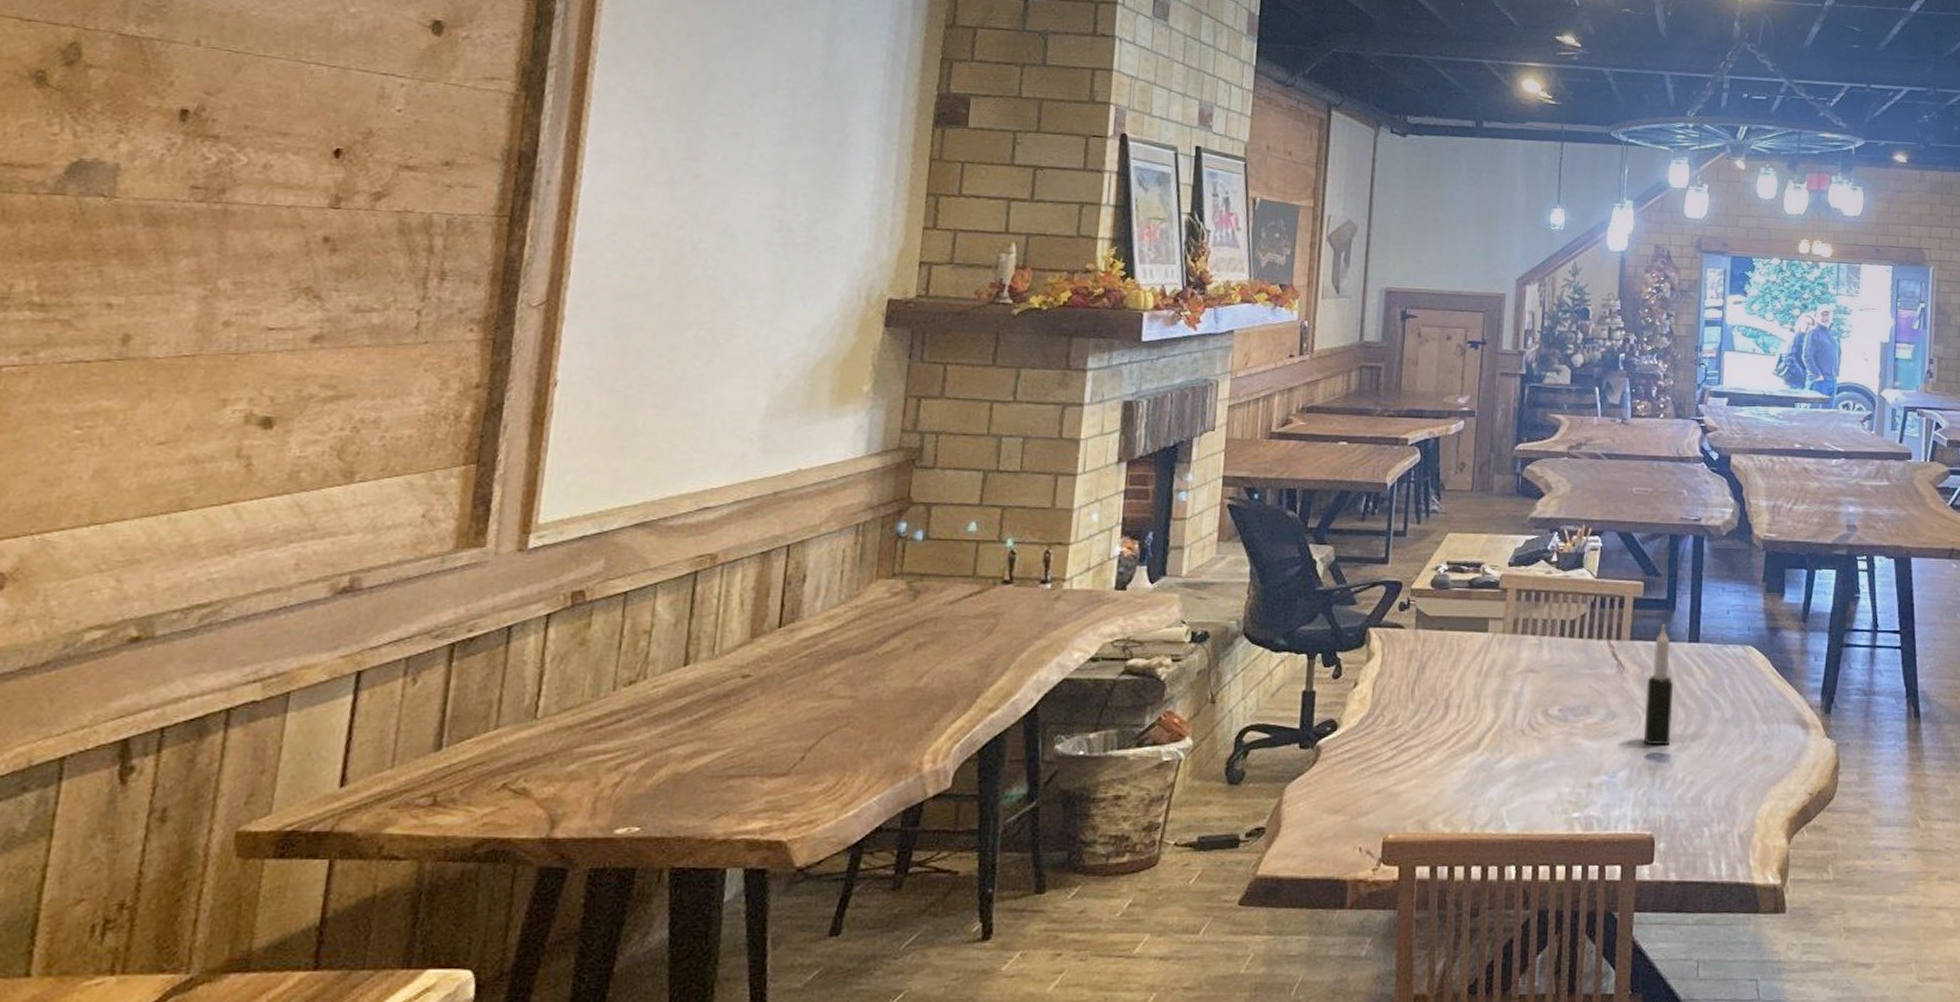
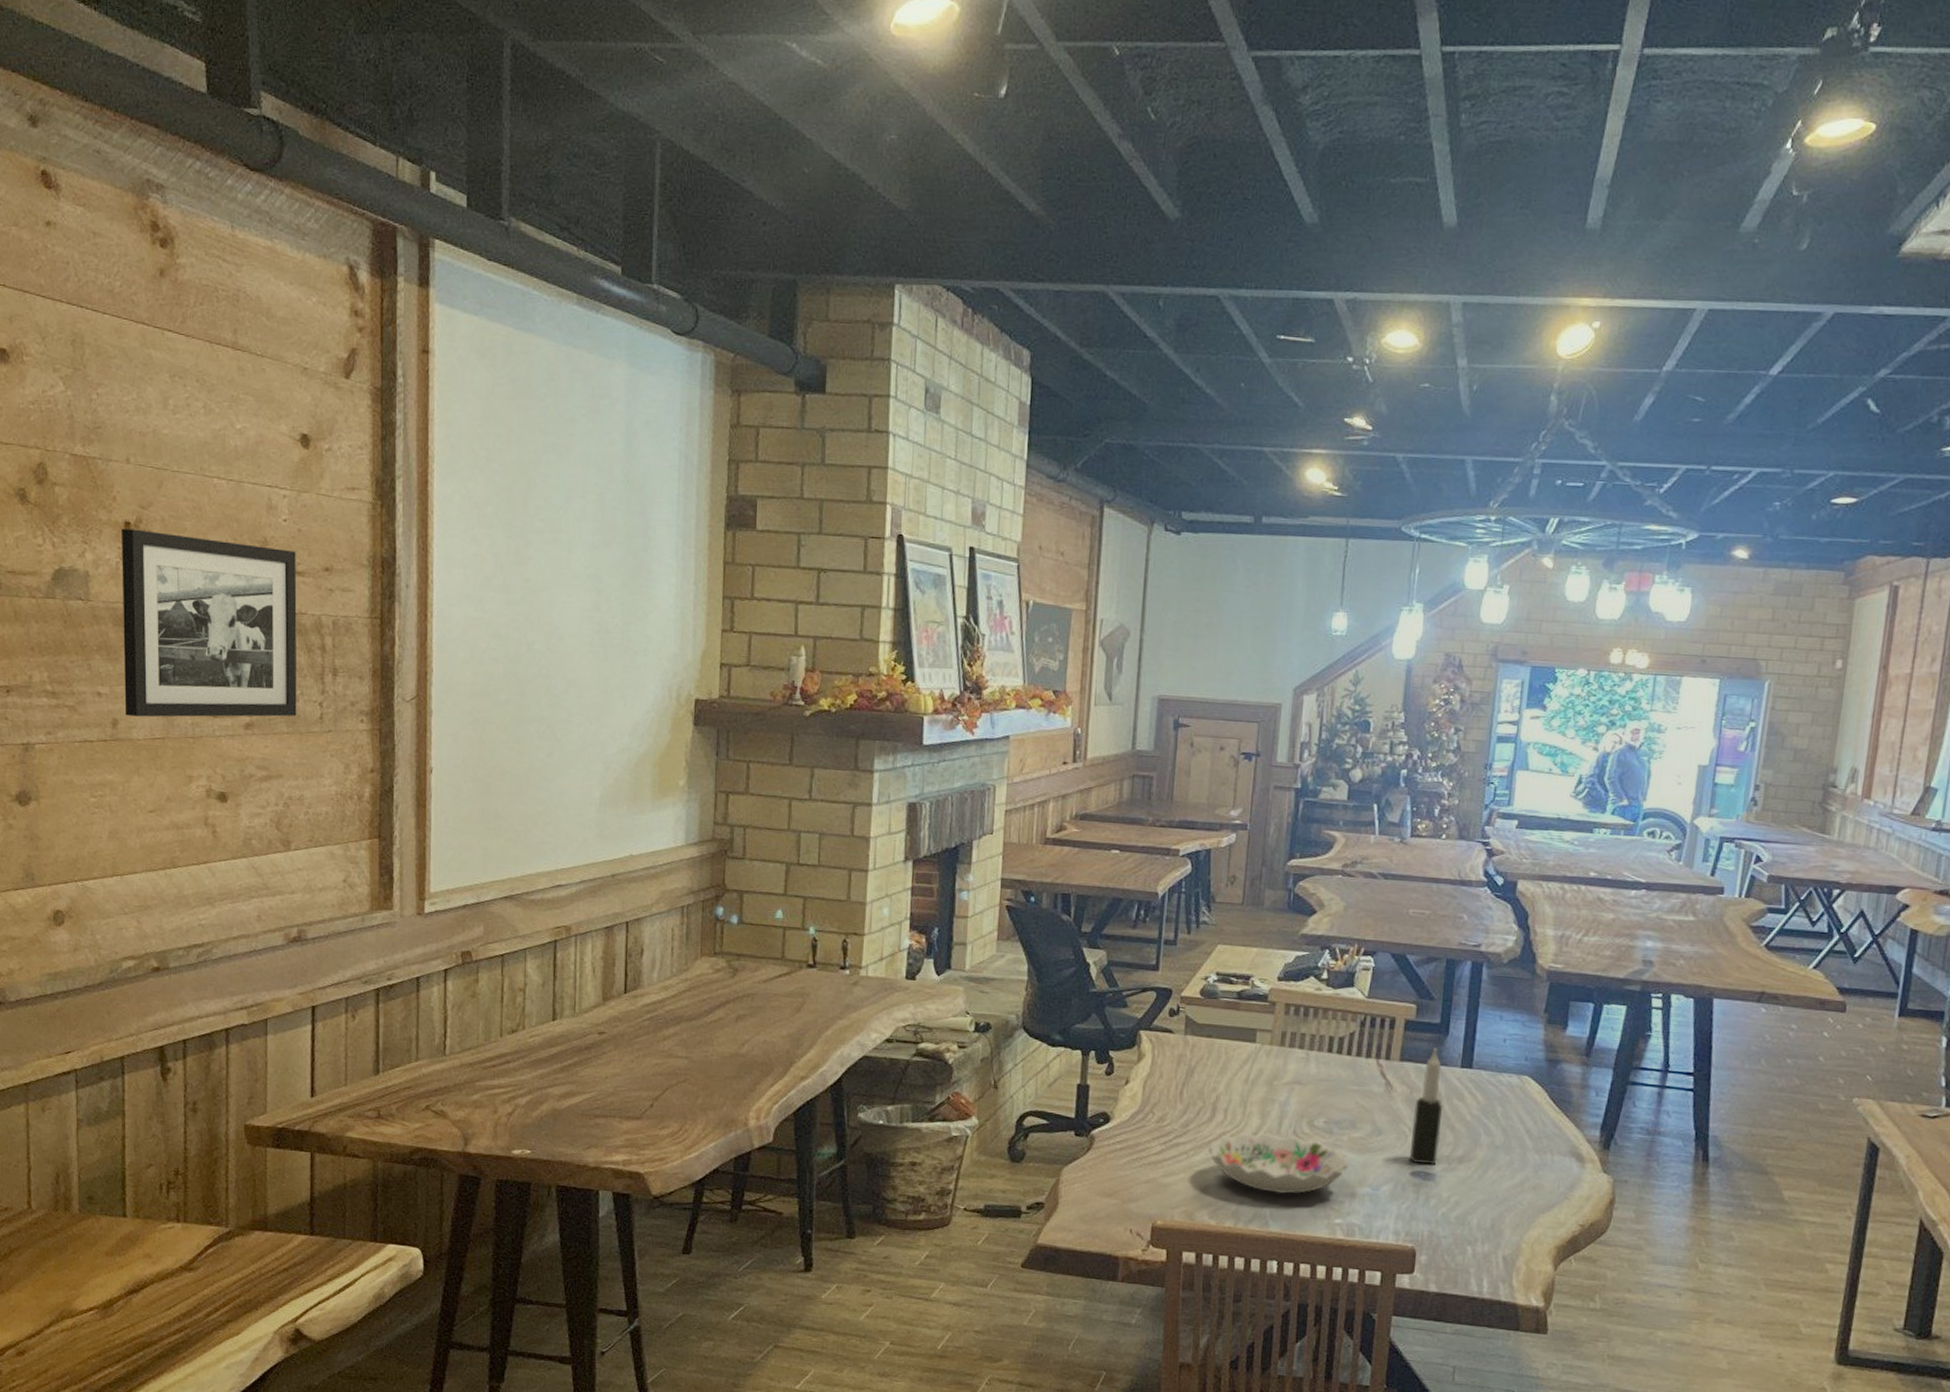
picture frame: none [142,117,409,332] -> present [122,528,297,717]
decorative bowl: none [1441,726,1584,792] -> present [1208,1132,1349,1195]

